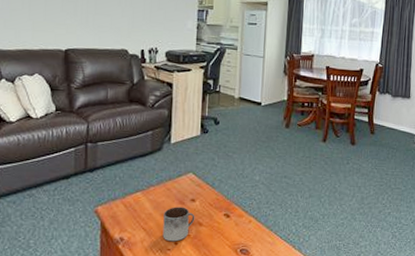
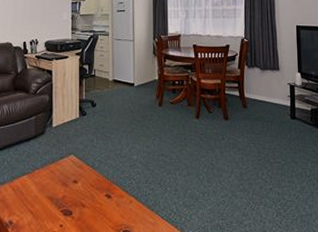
mug: present [162,207,195,242] -> none [48,189,78,224]

